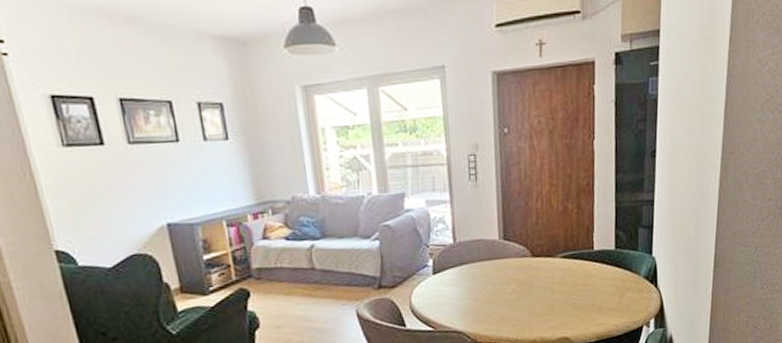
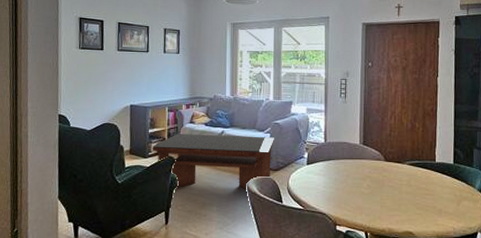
coffee table: none [213,245,386,329] -> present [153,134,274,190]

